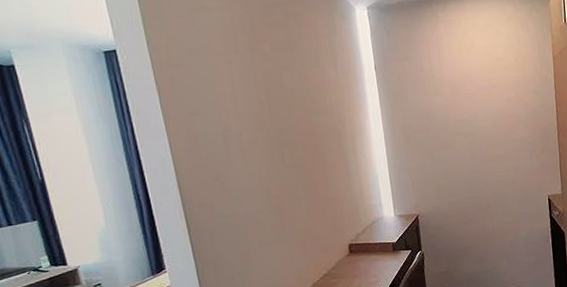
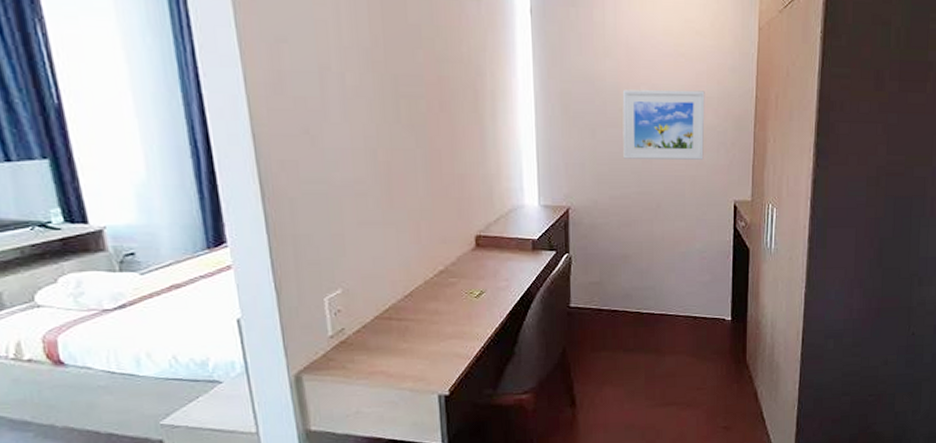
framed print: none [451,112,520,172] -> present [622,89,705,160]

